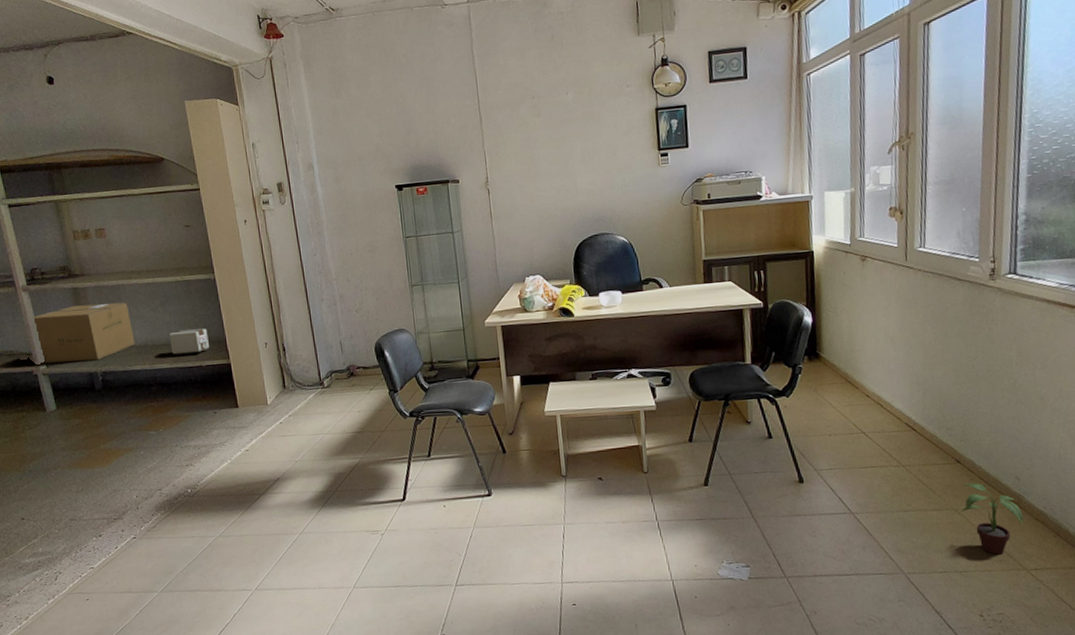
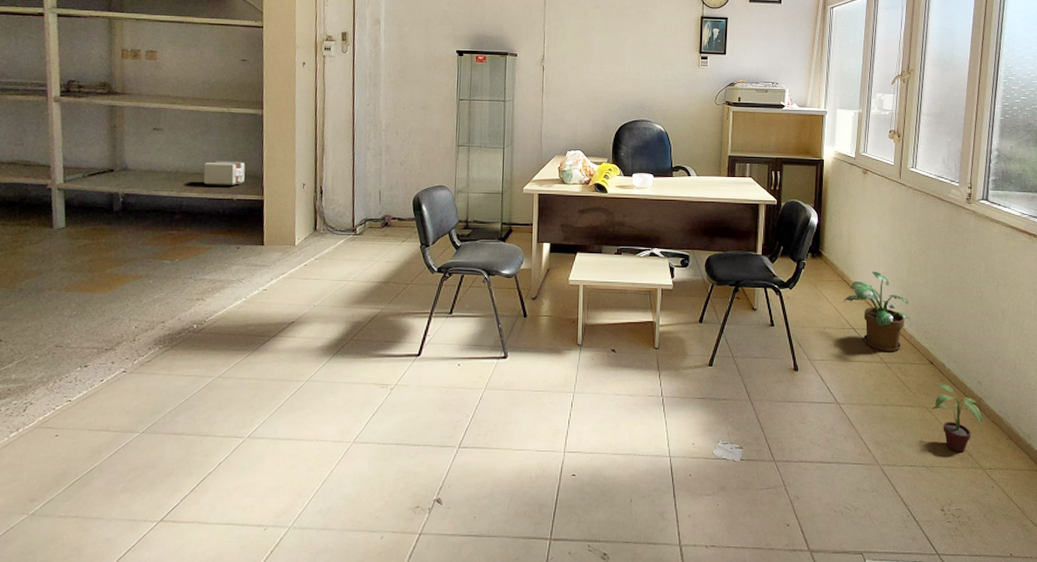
box: present [32,302,135,364] -> none [59,123,167,181]
potted plant: none [849,368,929,455] -> present [844,271,910,352]

